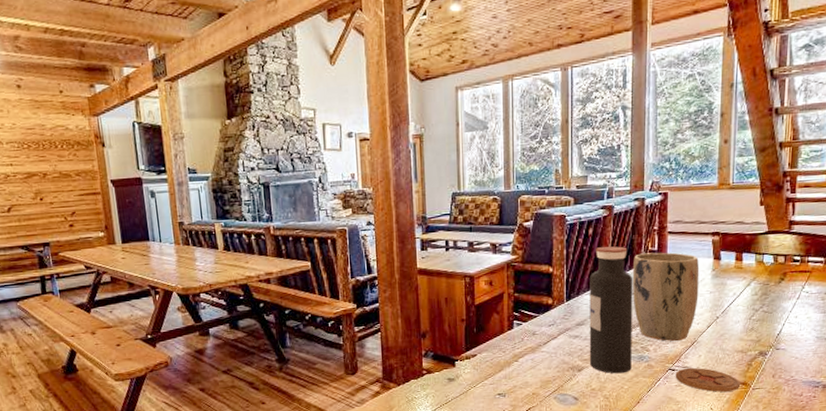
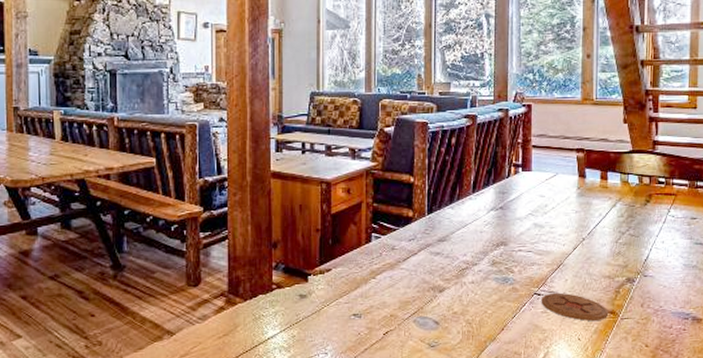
water bottle: present [589,246,633,374] -> none [451,158,497,297]
plant pot: present [632,252,700,341] -> none [496,166,565,263]

